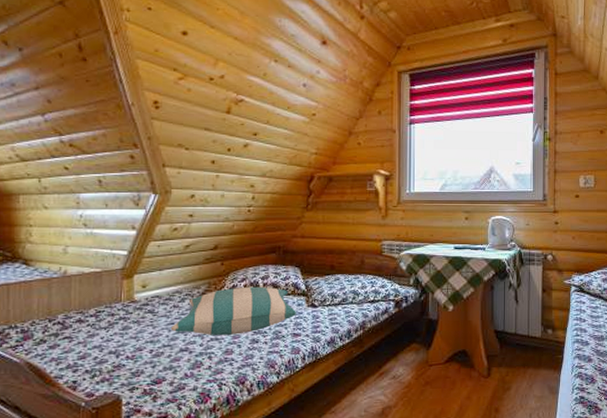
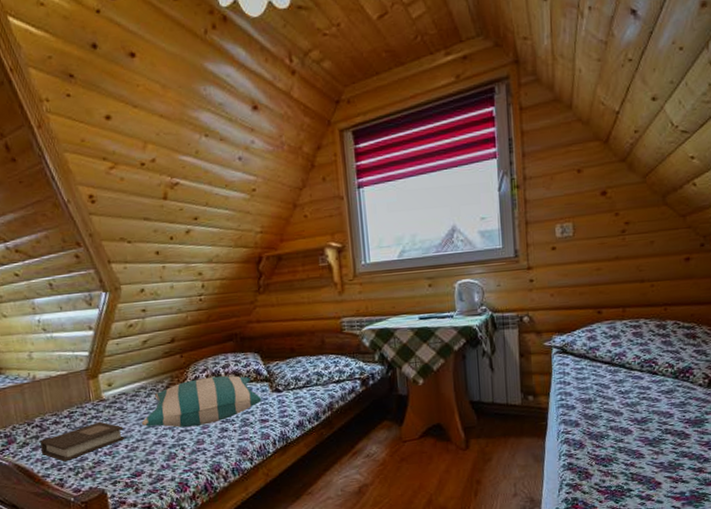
book: none [58,323,151,363] -> present [40,421,125,462]

